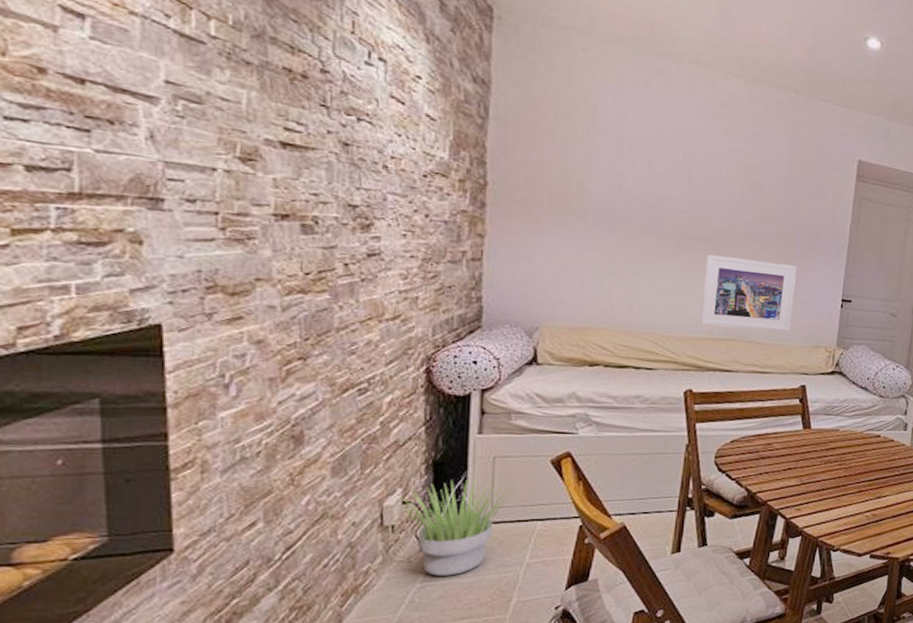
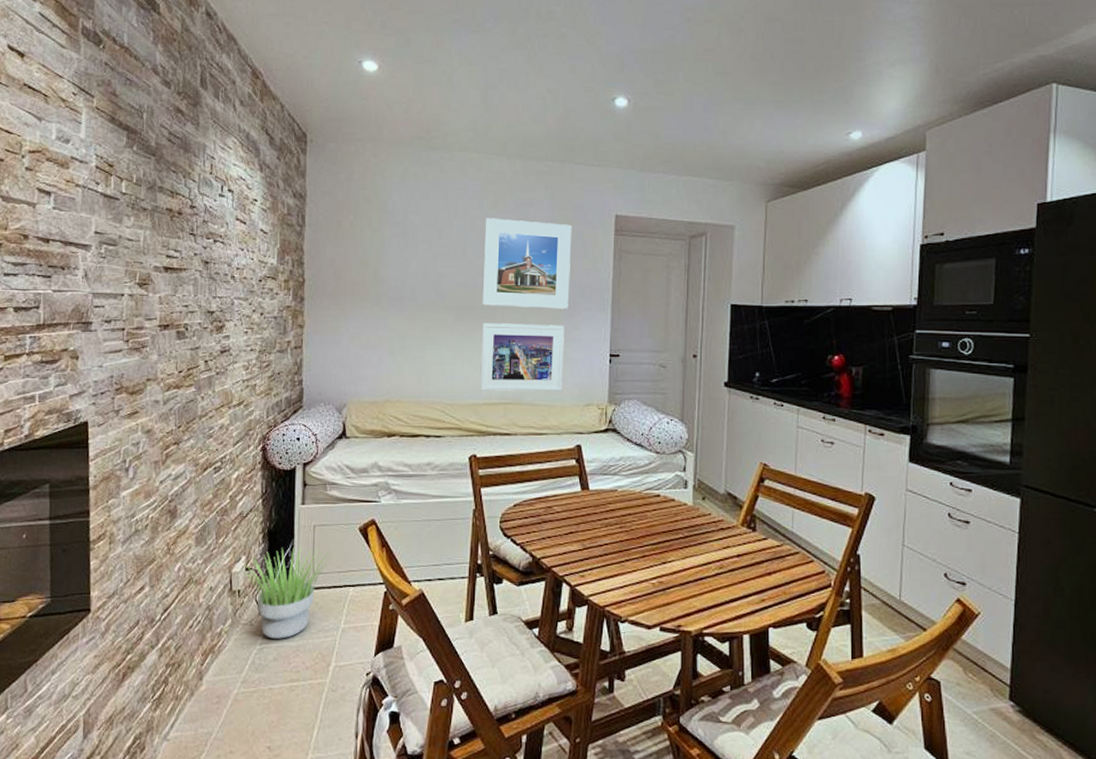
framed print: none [707,143,812,250] -> present [482,218,572,309]

